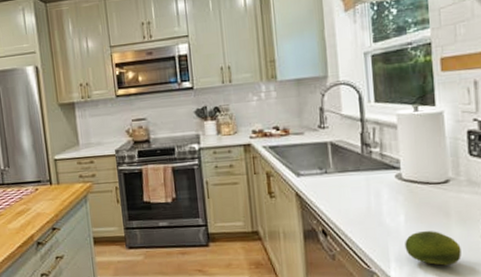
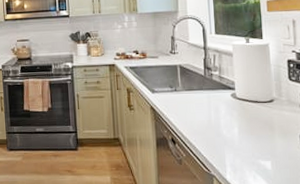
fruit: present [405,230,461,266] -> none [238,141,283,171]

